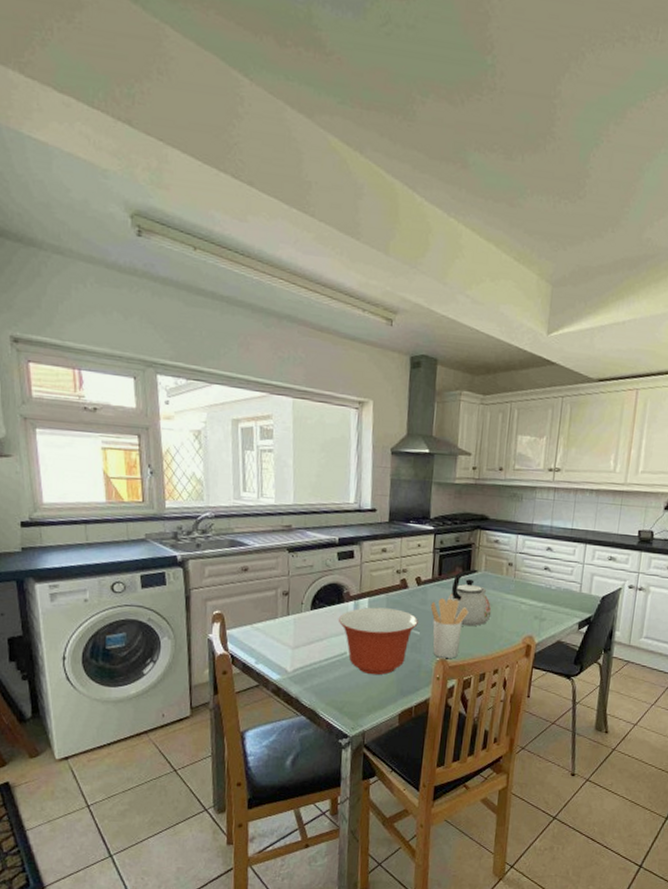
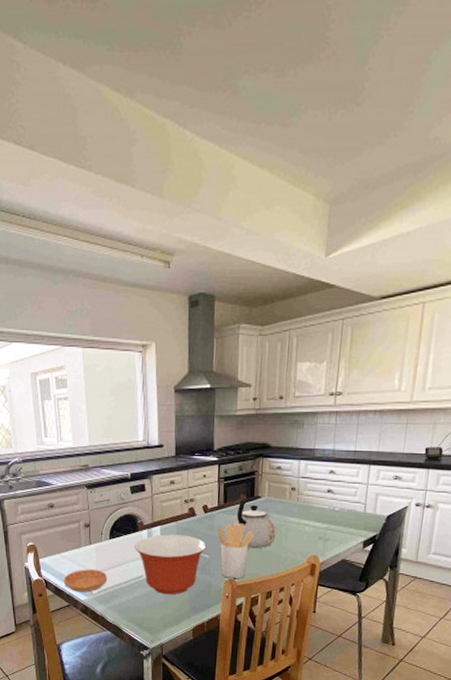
saucer: none [253,643,306,670] -> present [63,569,108,592]

